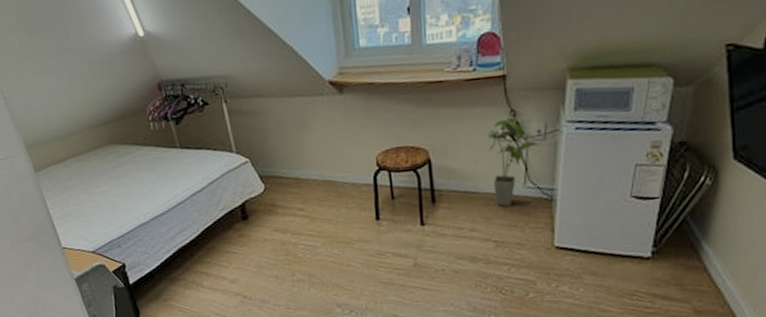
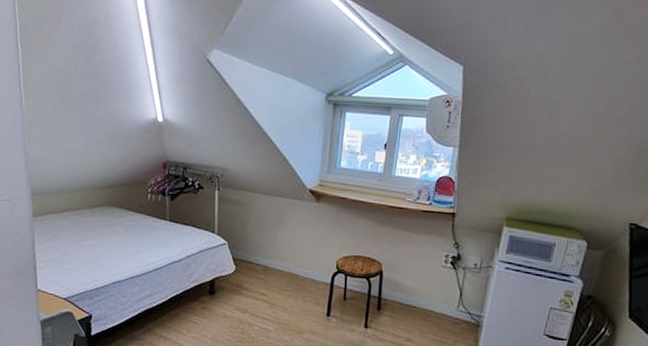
house plant: present [488,117,540,206] -> none [431,248,475,324]

